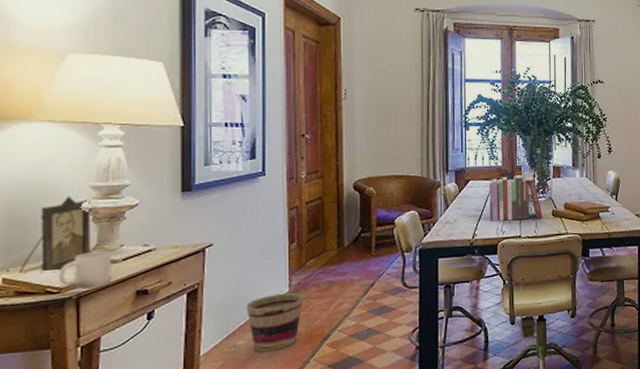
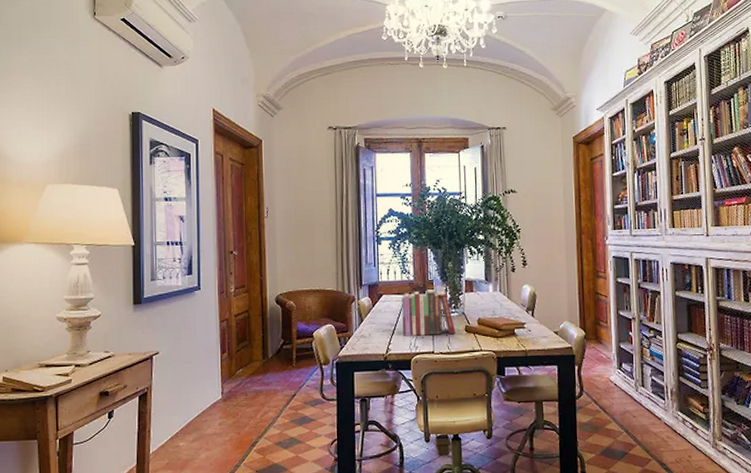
photo frame: present [20,196,90,274] -> none [15,307,65,374]
cup: present [58,251,112,290] -> none [42,356,82,389]
basket: present [246,292,303,352] -> none [186,400,234,454]

